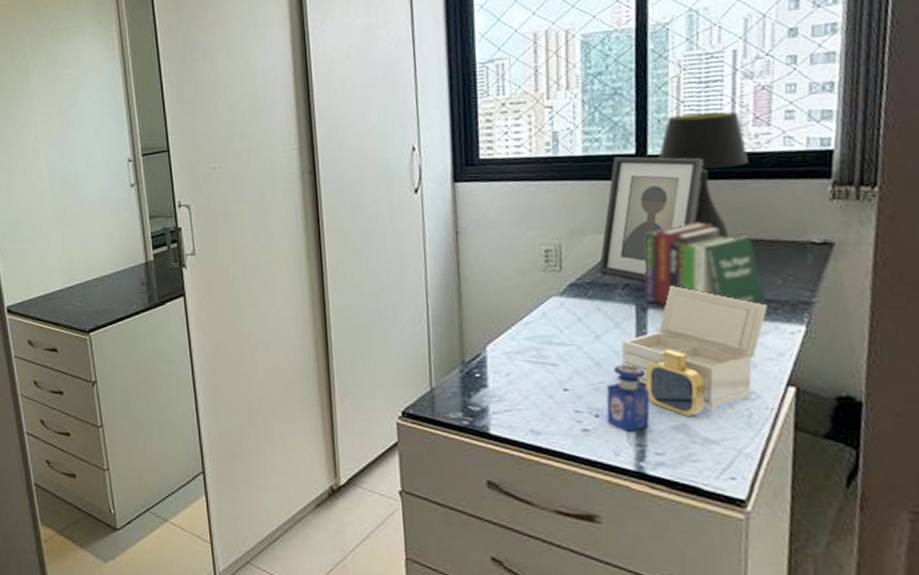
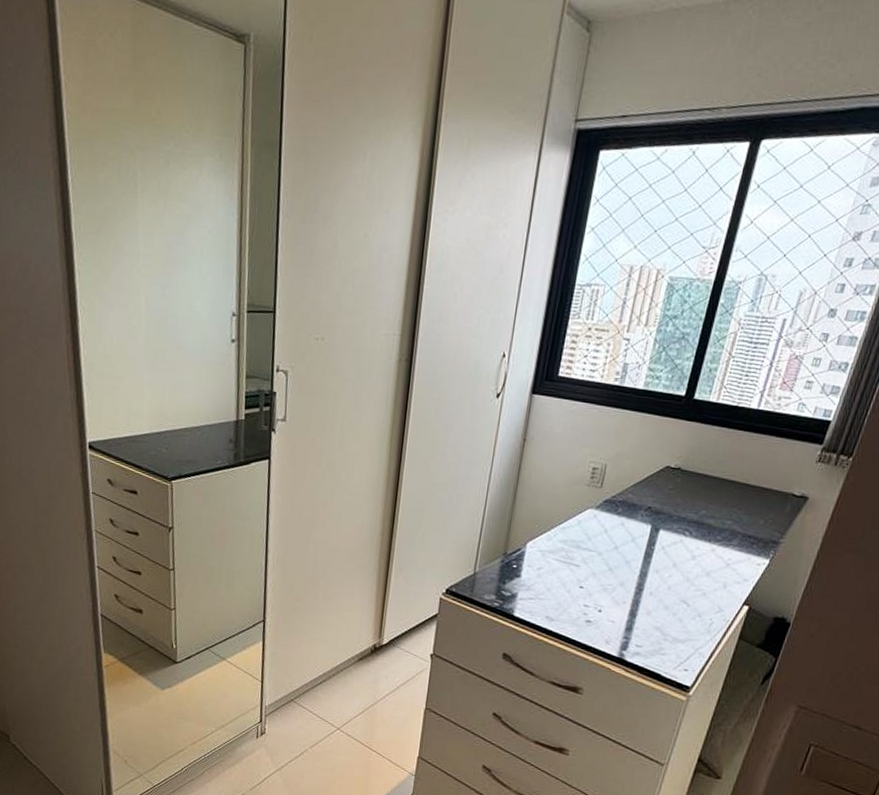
picture frame: present [598,156,705,281] -> none [631,396,736,506]
perfume bottle: present [606,365,650,432] -> none [607,572,645,627]
jewelry box: present [621,286,767,413] -> none [629,513,747,619]
books: present [644,223,767,306] -> none [659,463,752,540]
perfume bottle: present [645,350,706,416] -> none [641,565,686,620]
table lamp: present [658,111,749,239] -> none [701,368,772,481]

